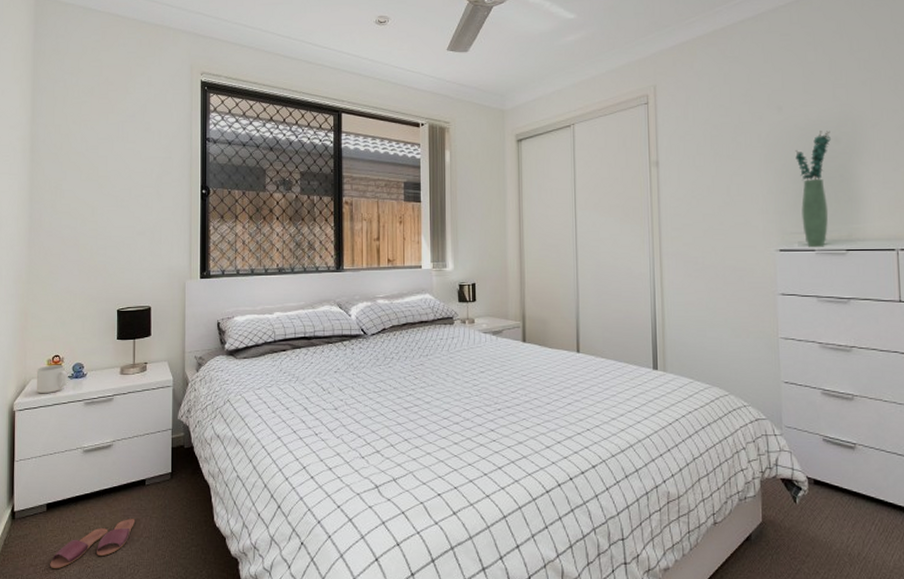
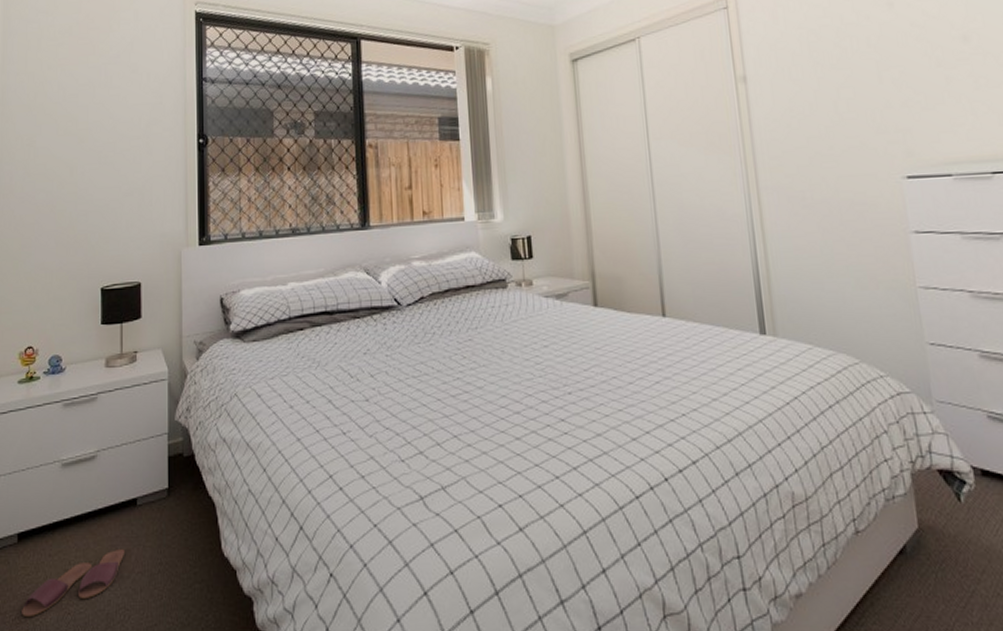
mug: present [36,364,68,394] -> none [5,357,43,395]
vase: present [795,131,831,248] -> none [914,28,966,172]

